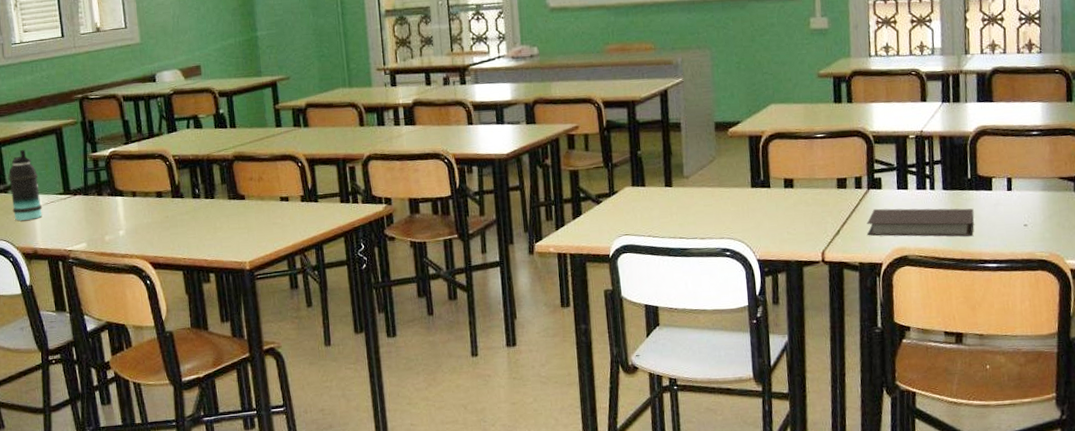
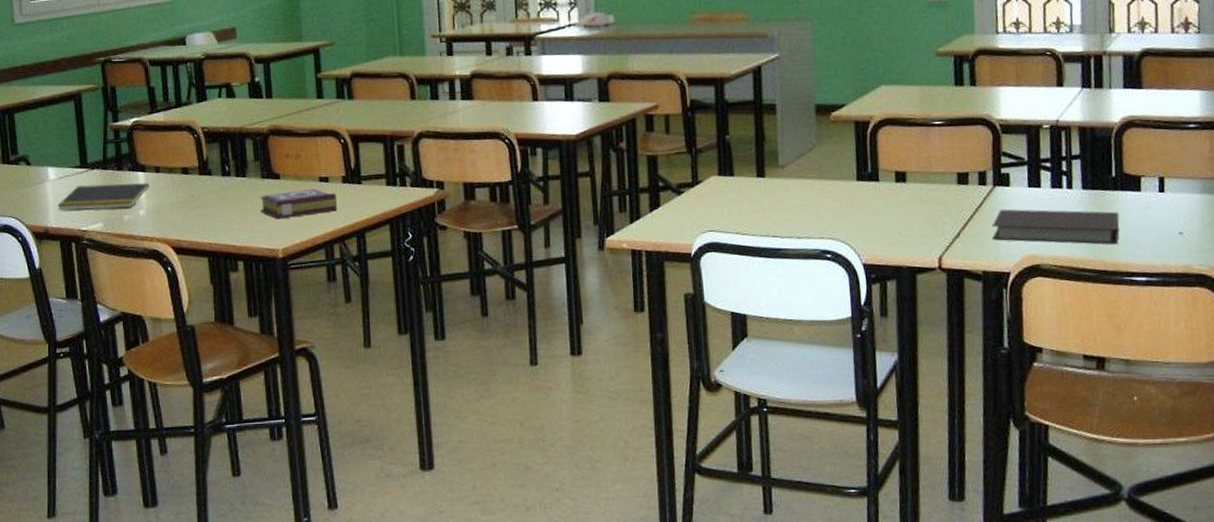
bottle: present [8,150,43,221] -> none [20,117,57,196]
notepad: none [44,205,127,233] -> present [57,182,149,211]
book: none [227,207,298,236] -> present [259,188,338,220]

